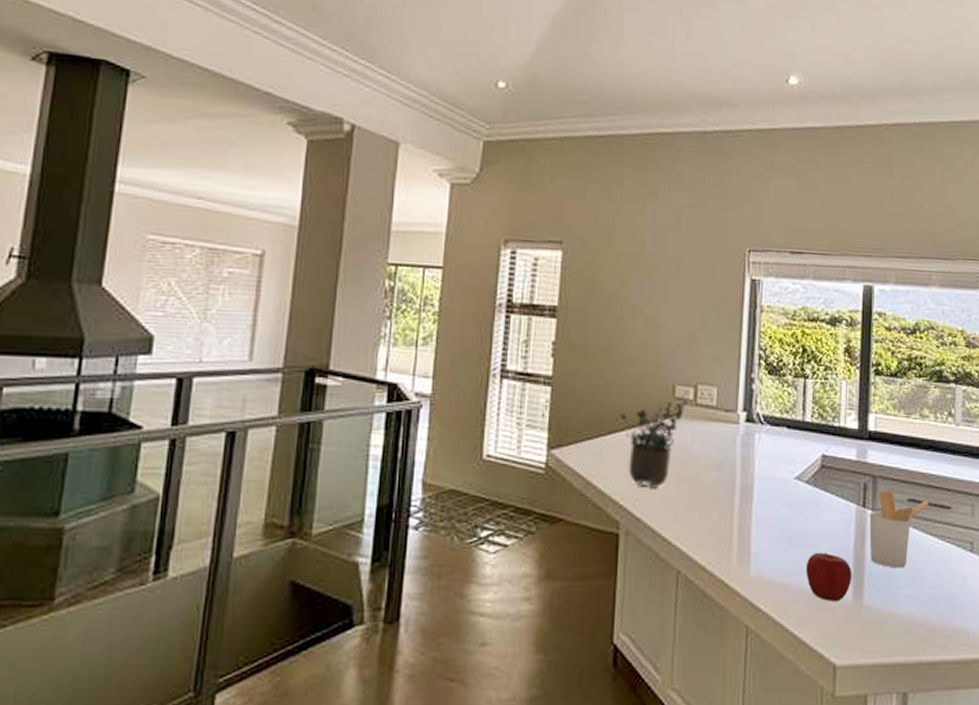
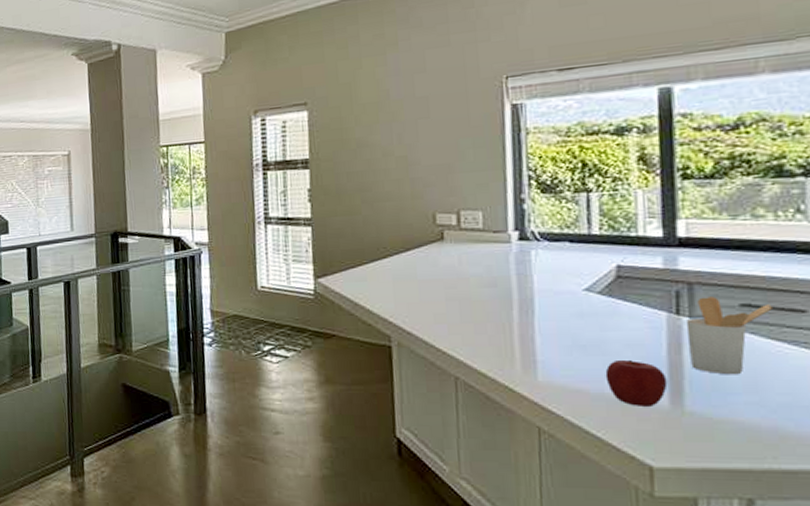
potted plant: present [619,391,688,489] -> none [380,218,451,306]

